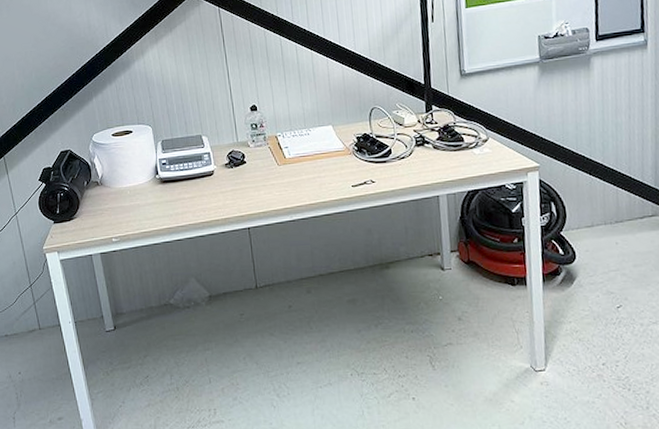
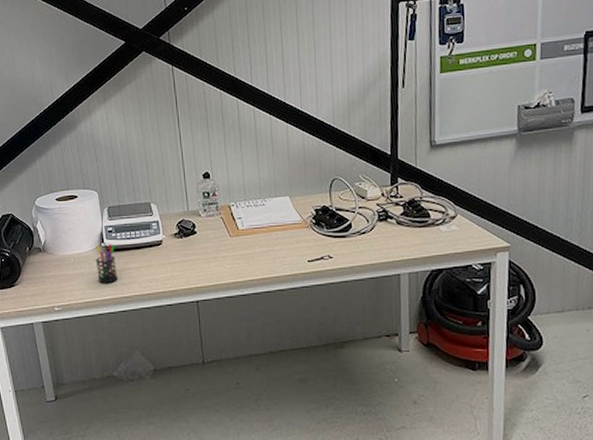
pen holder: none [150,175,172,214] -> present [95,244,117,284]

